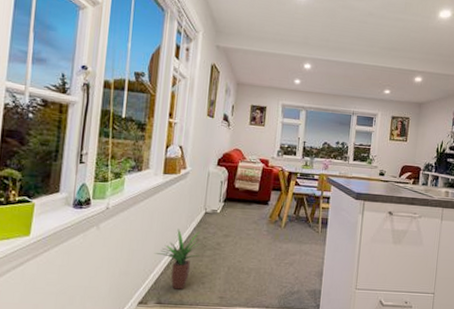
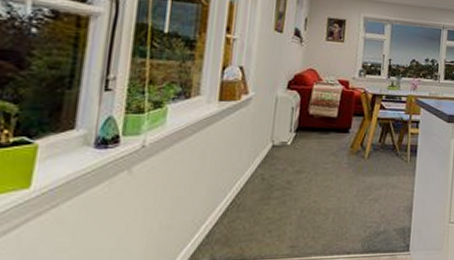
potted plant: present [155,229,201,290] -> none [207,167,267,242]

